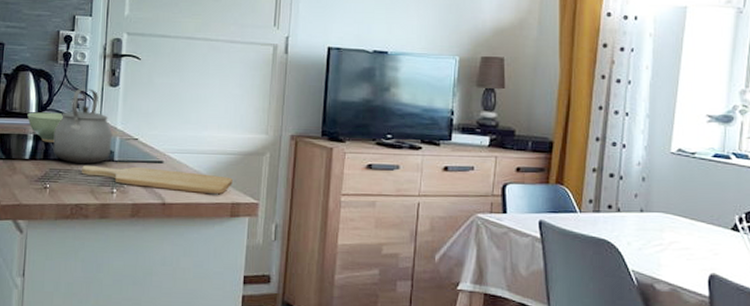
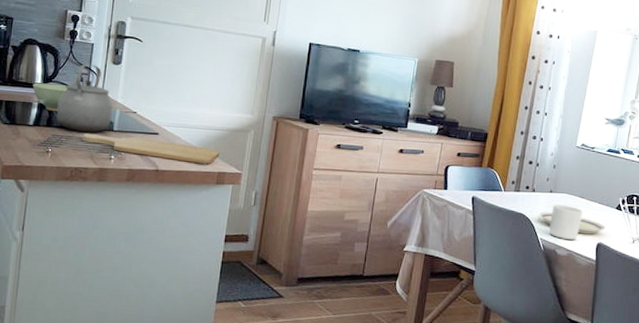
plate: none [629,236,719,264] -> present [540,211,605,235]
mug: none [643,226,687,272] -> present [549,204,584,241]

